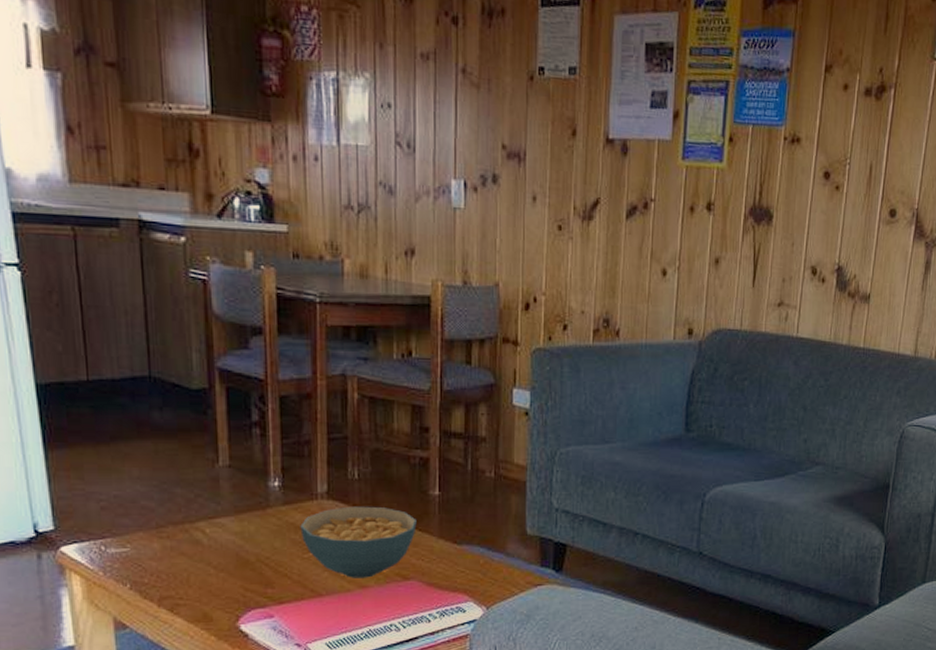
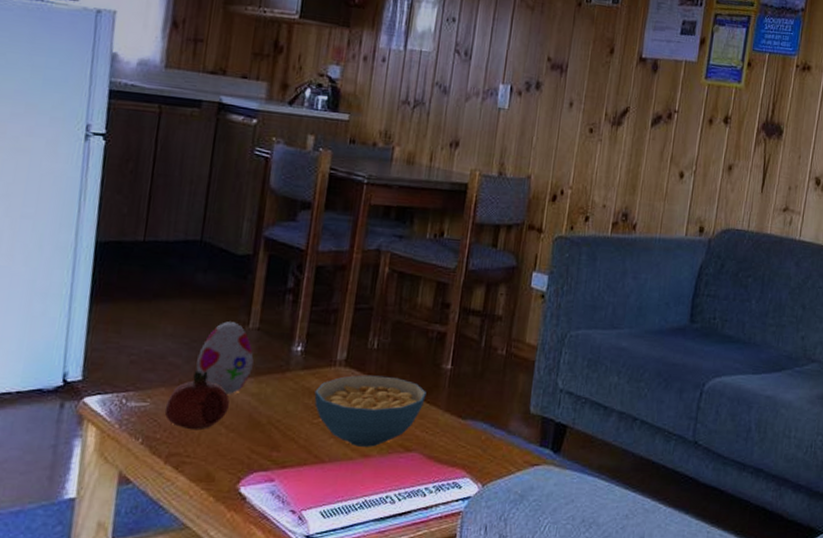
fruit: none [147,512,213,573] -> present [164,370,230,431]
decorative egg: none [171,460,231,534] -> present [196,322,254,394]

